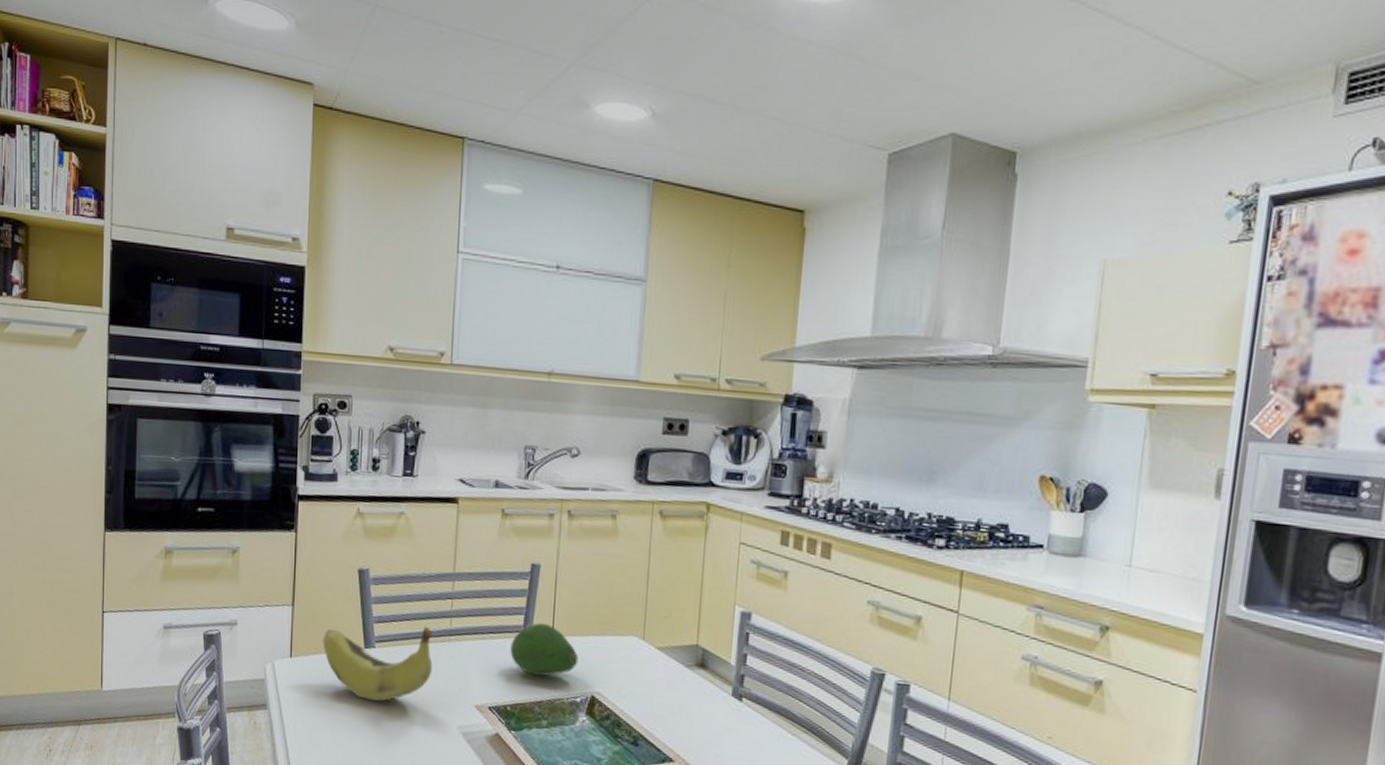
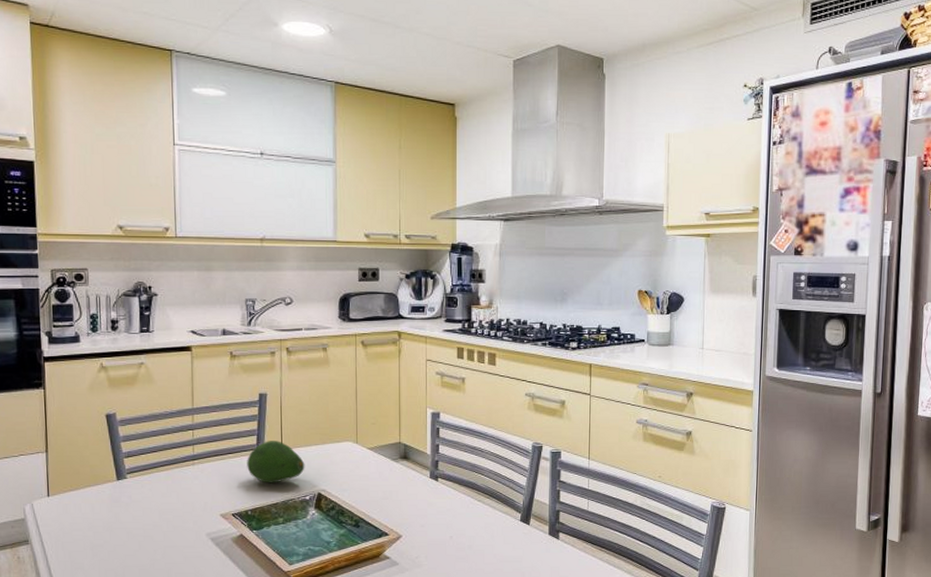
banana: present [323,626,433,702] -> none [77,455,180,523]

